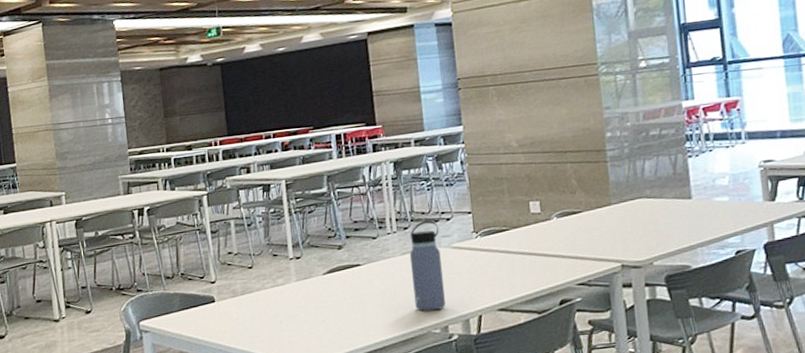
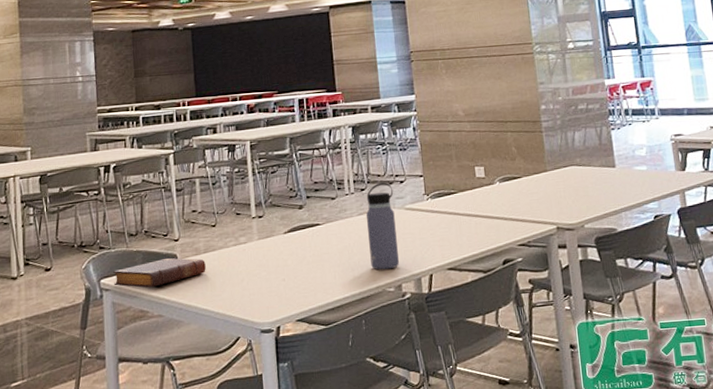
book: none [152,300,244,330] -> present [113,257,206,288]

